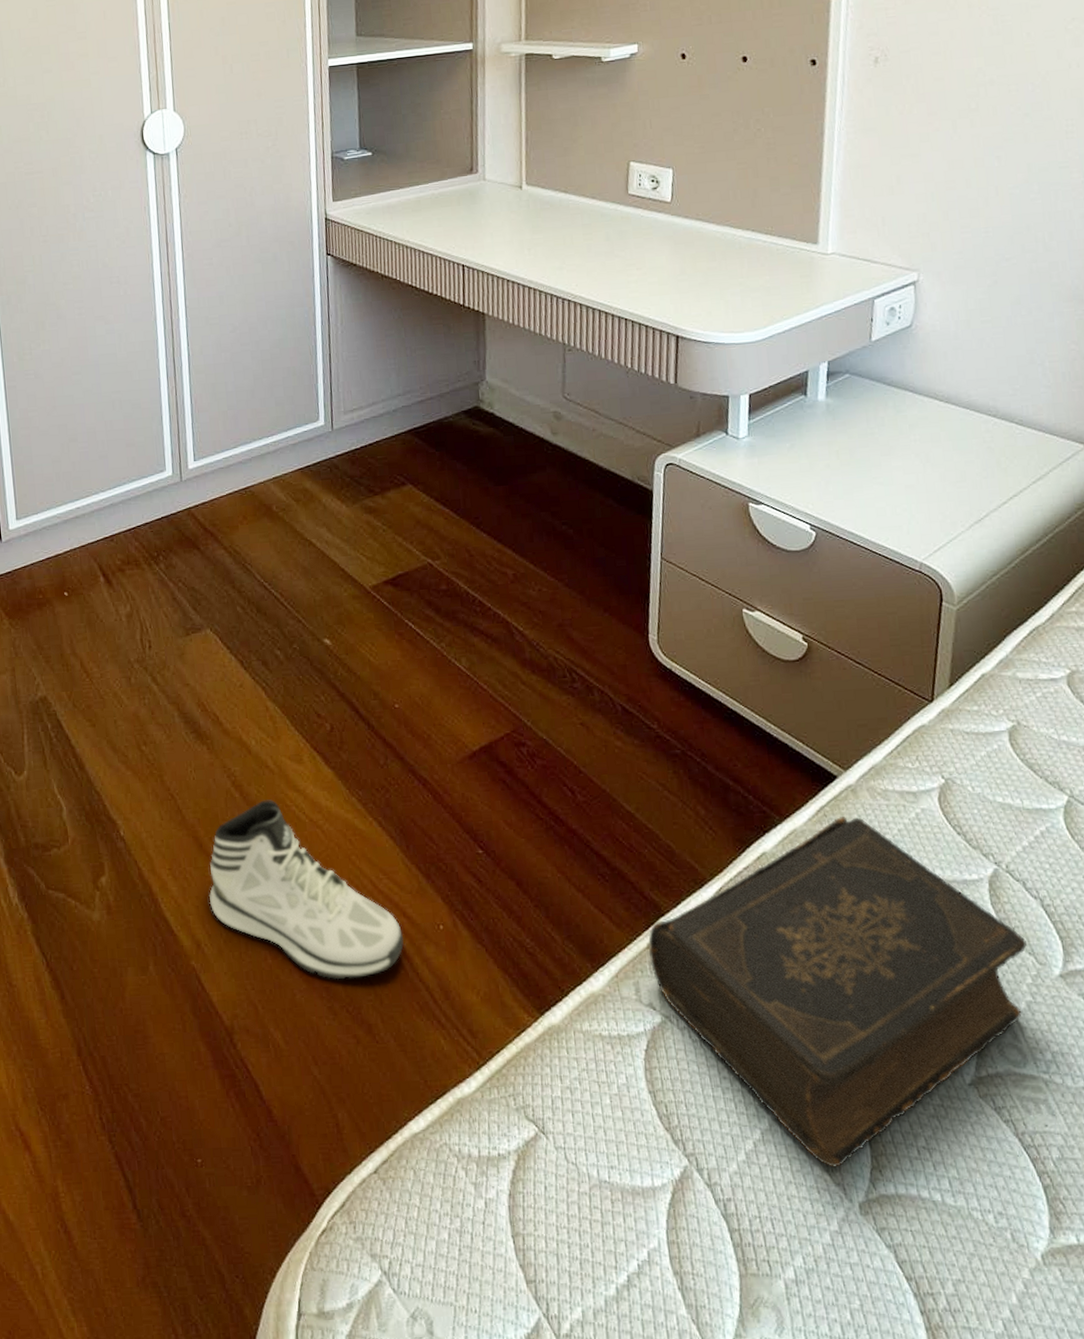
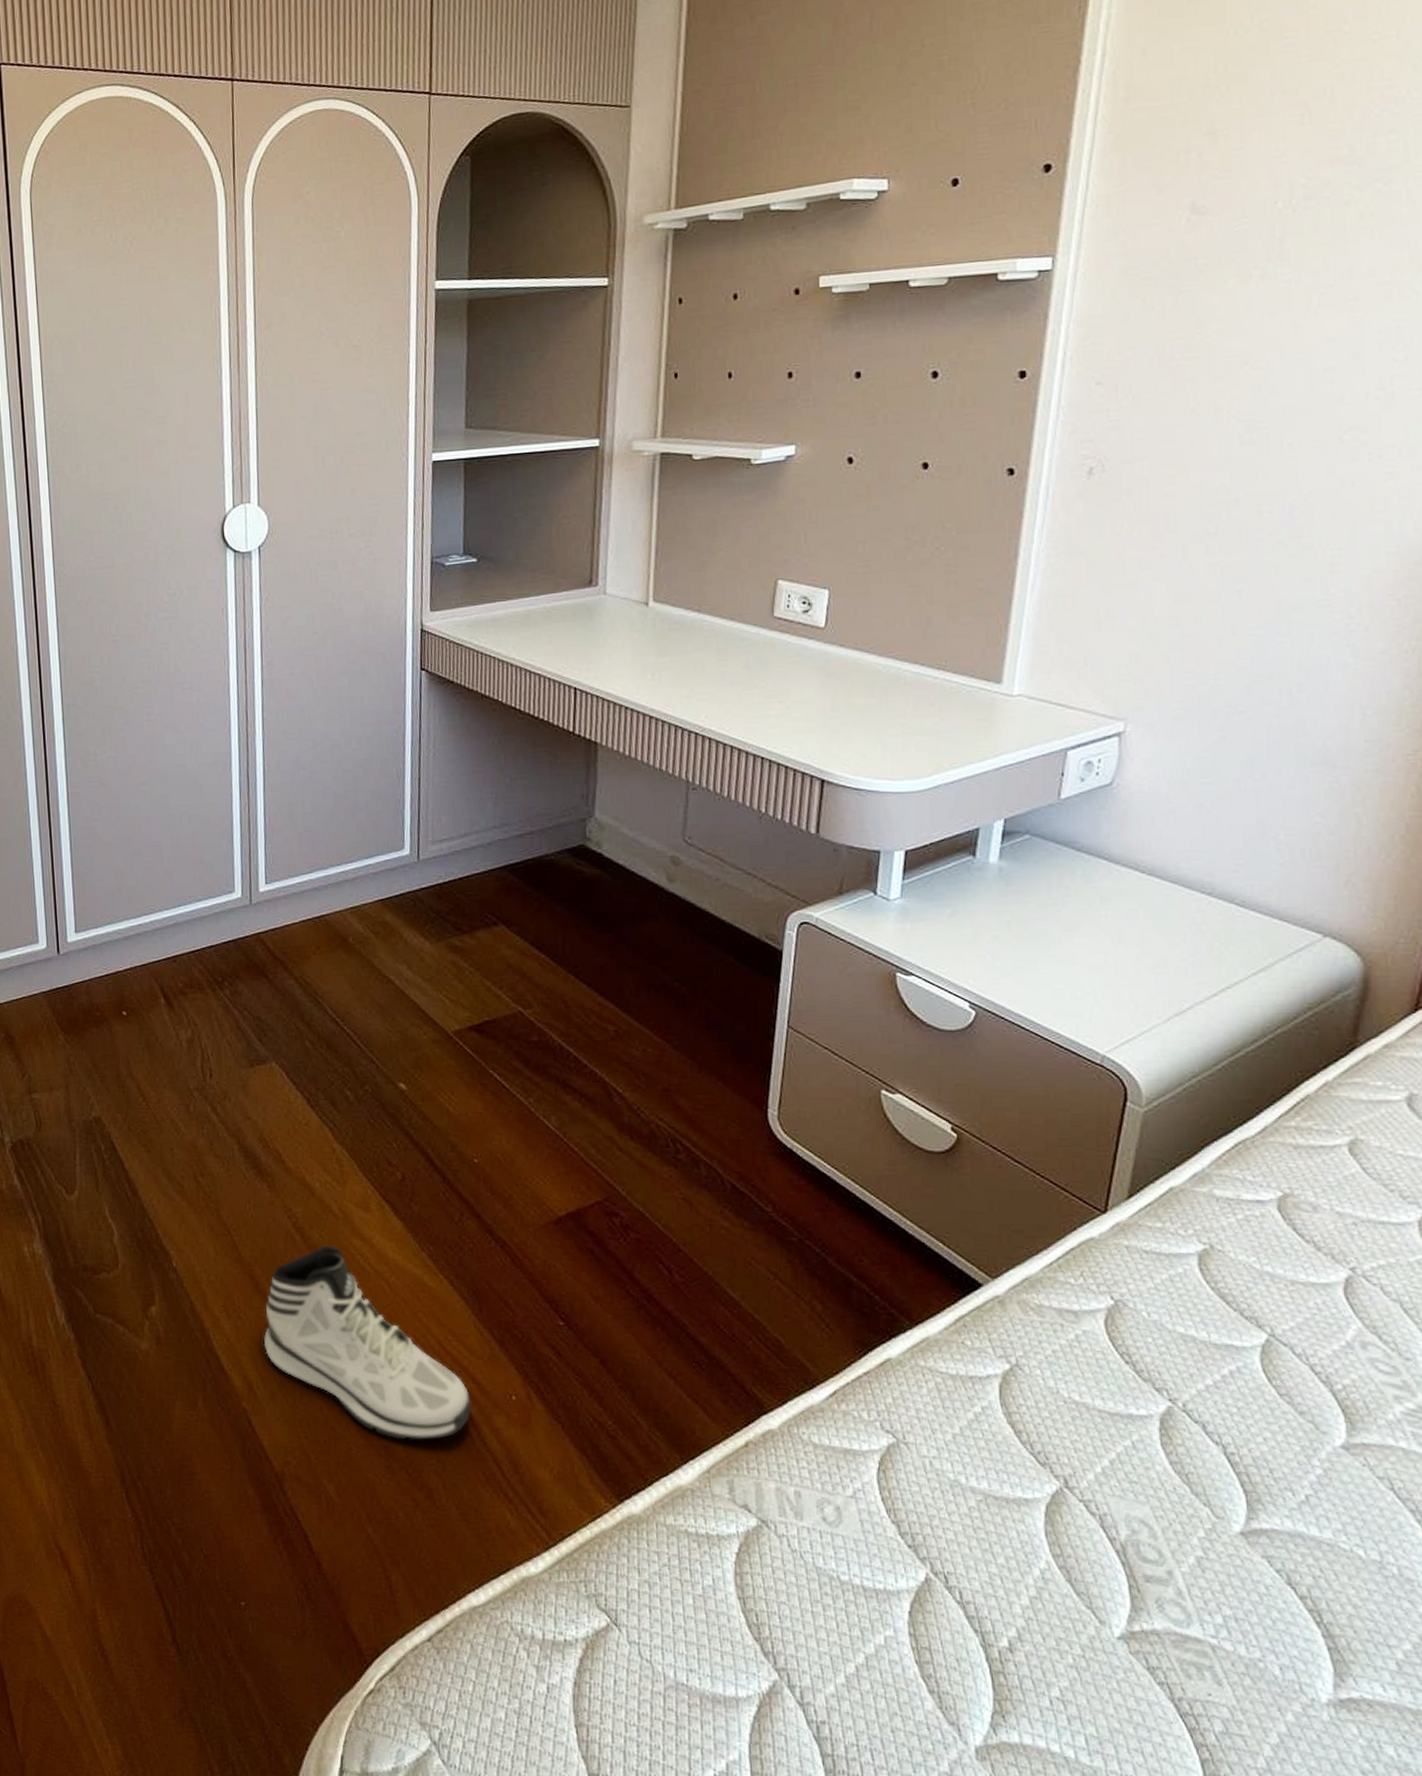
book: present [648,817,1027,1167] -> none [746,1329,1201,1706]

